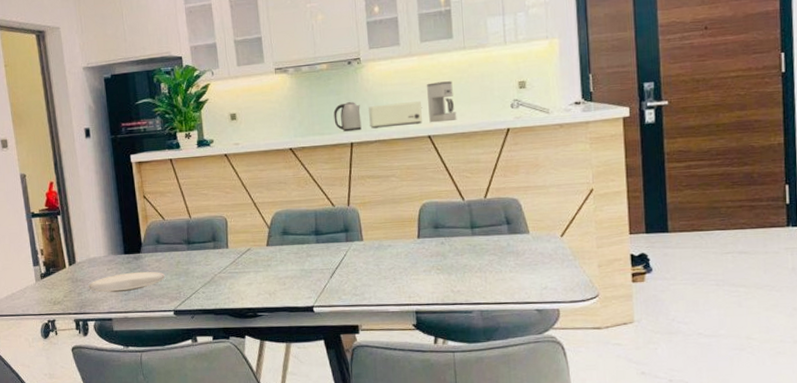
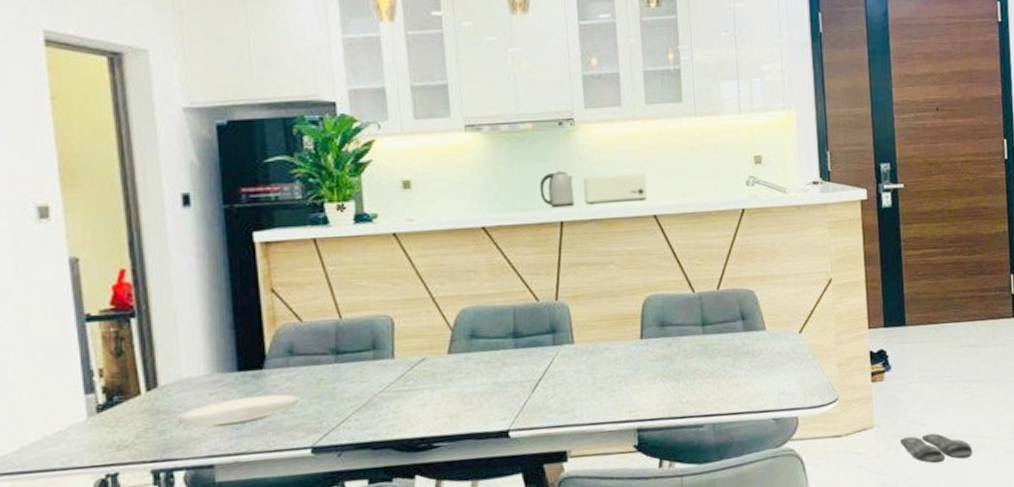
coffee maker: present [426,81,457,123] -> none [651,152,687,200]
slippers: none [661,331,739,358] -> present [900,433,973,463]

